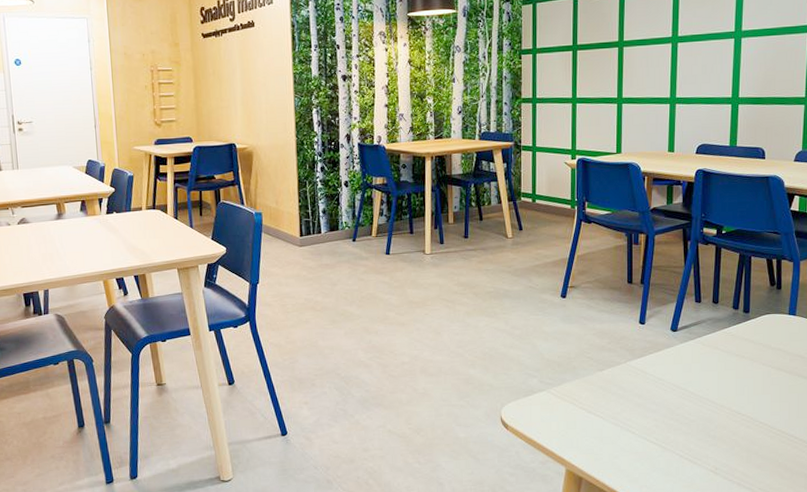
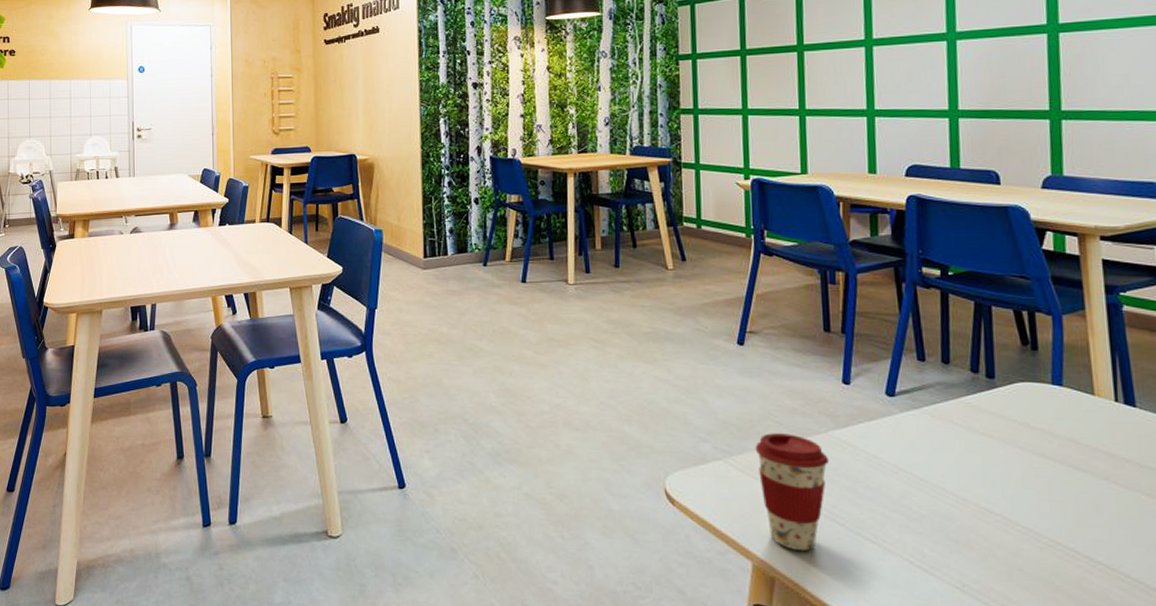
coffee cup: none [571,366,627,456] -> present [755,433,830,552]

